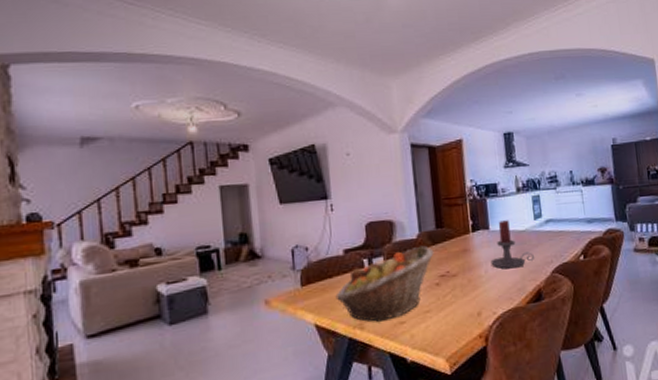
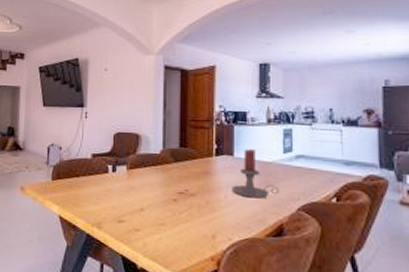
fruit basket: present [335,245,434,322] -> none [80,161,175,225]

